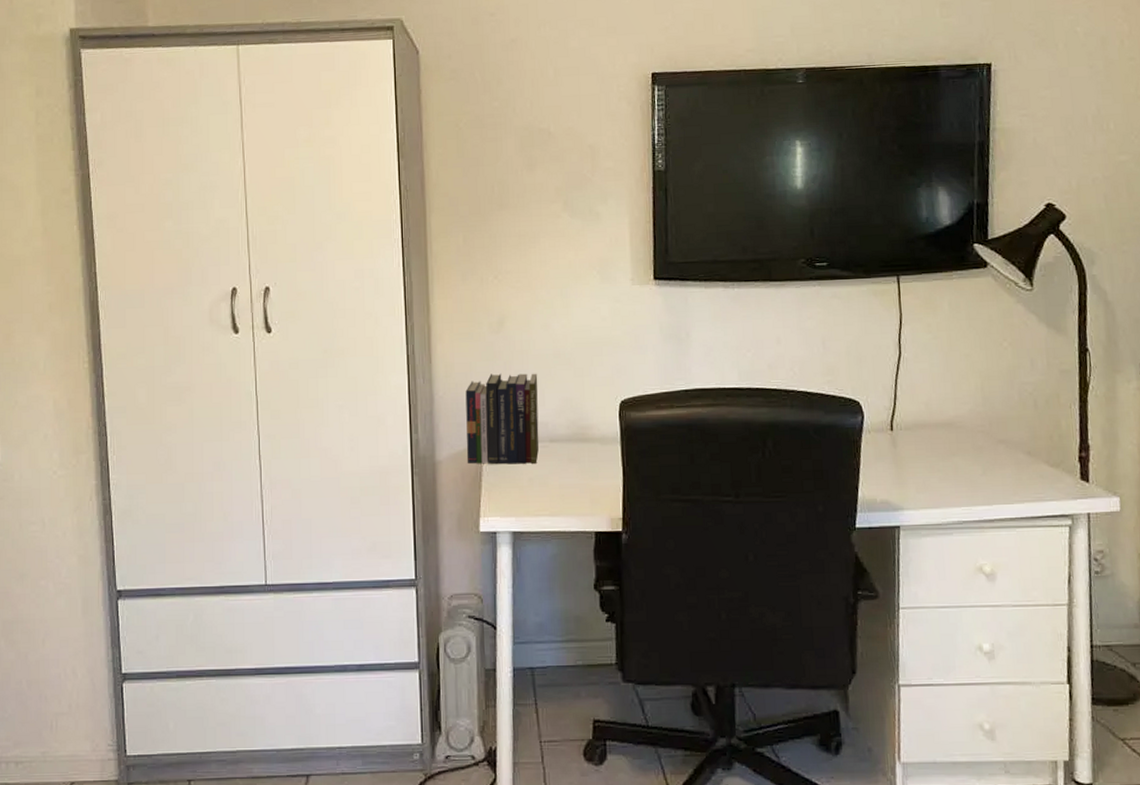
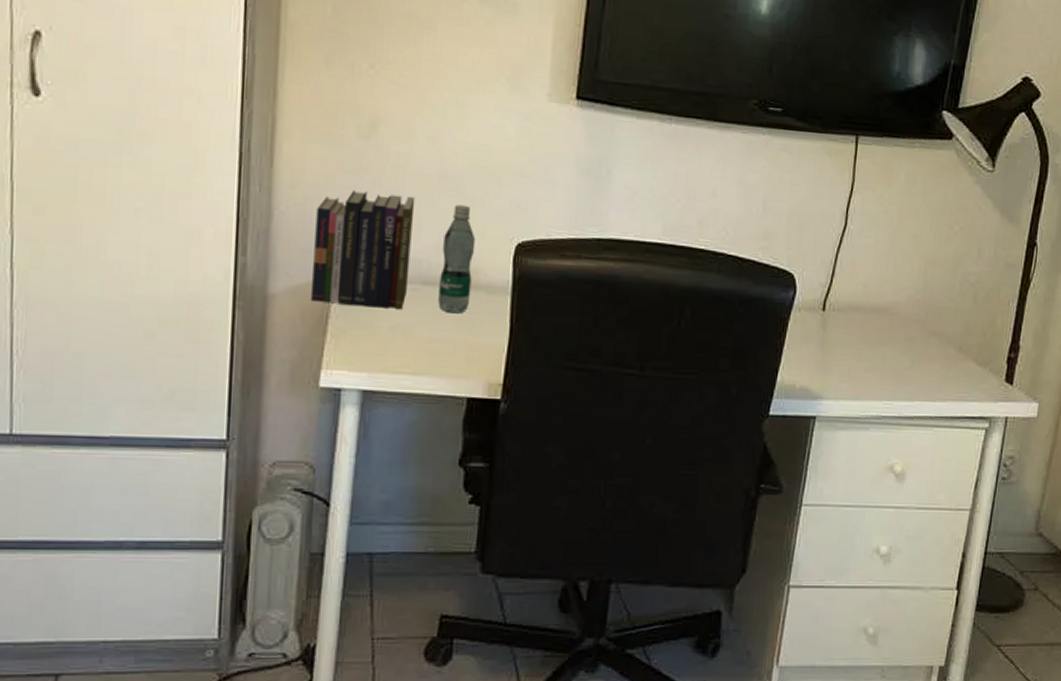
bottle: none [562,375,589,463] -> present [438,204,476,314]

